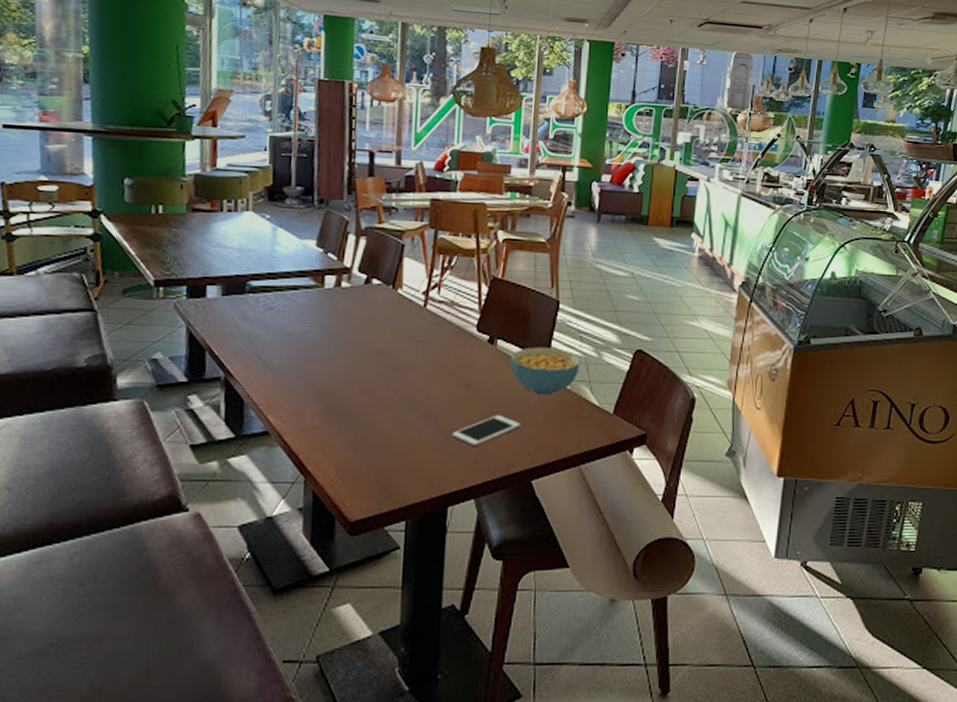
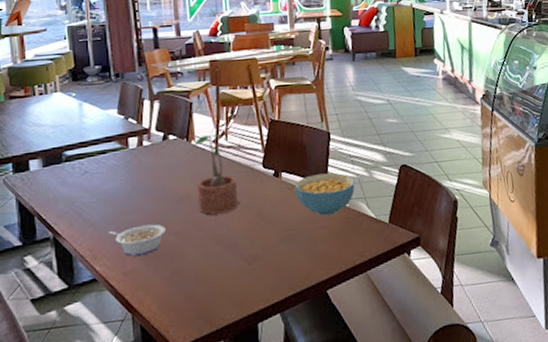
legume: none [288,378,355,413] -> present [108,224,166,257]
potted plant: none [397,285,445,377] -> present [193,135,239,215]
cell phone: present [451,414,521,445] -> none [253,237,311,267]

